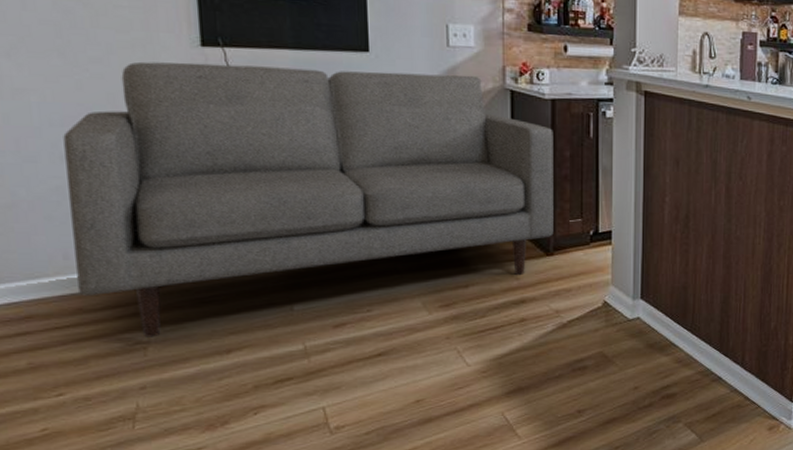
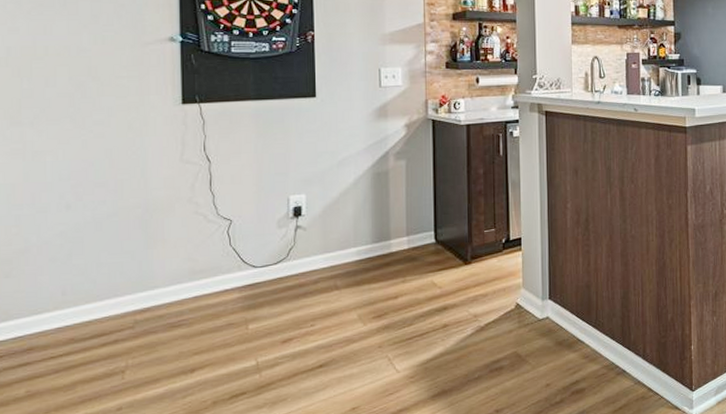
sofa: present [63,61,554,338] -> none [69,110,471,362]

